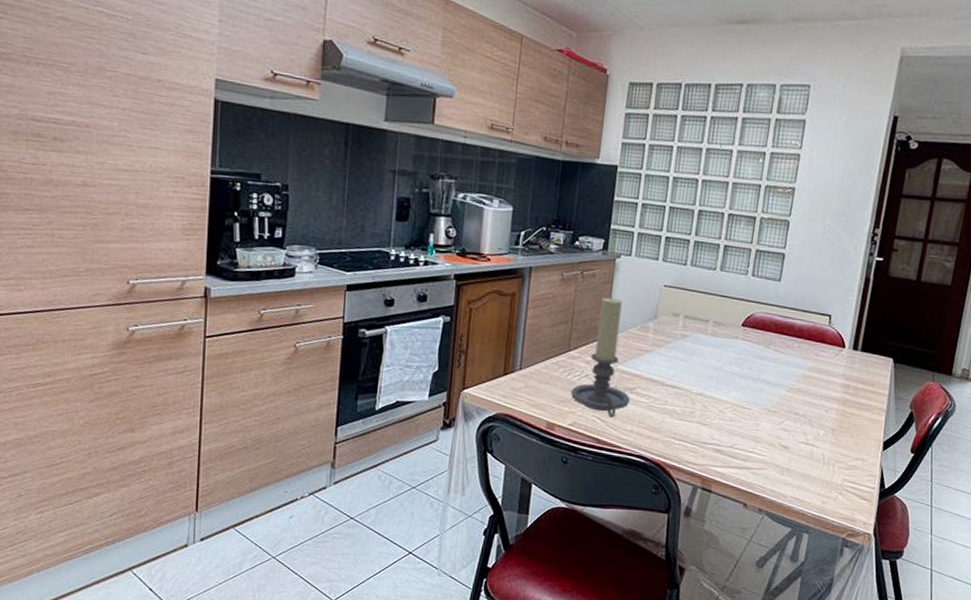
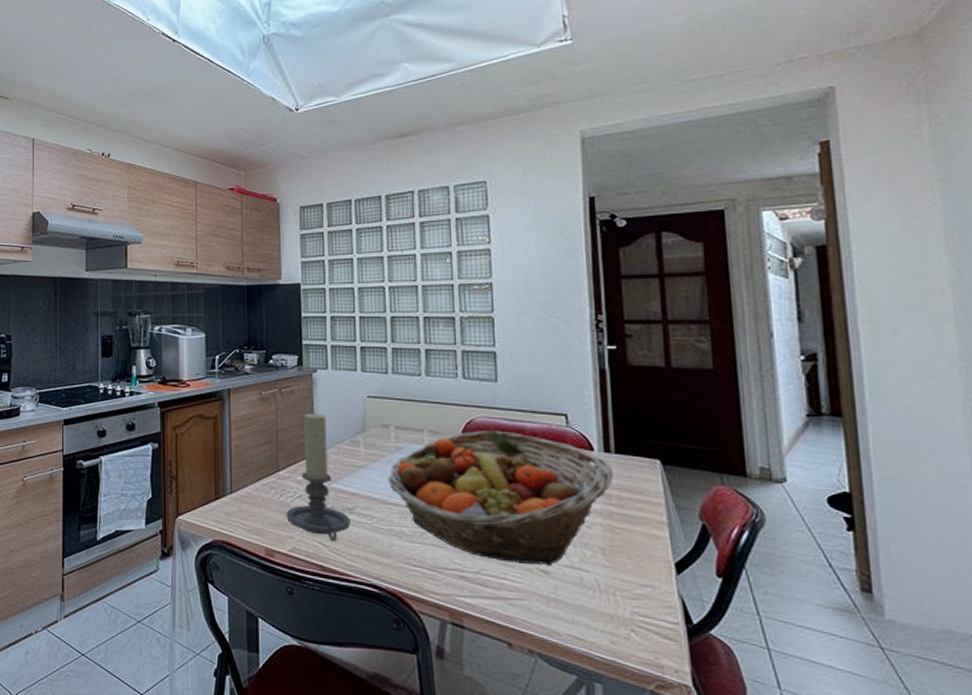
fruit basket: none [669,324,856,443] -> present [388,430,613,567]

